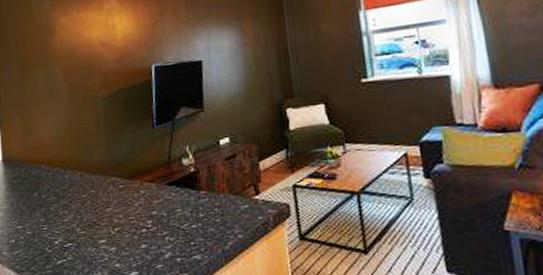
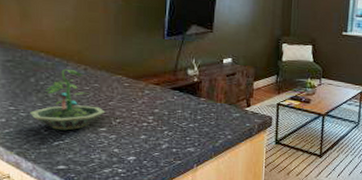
terrarium: none [35,177,104,247] -> present [30,68,105,131]

